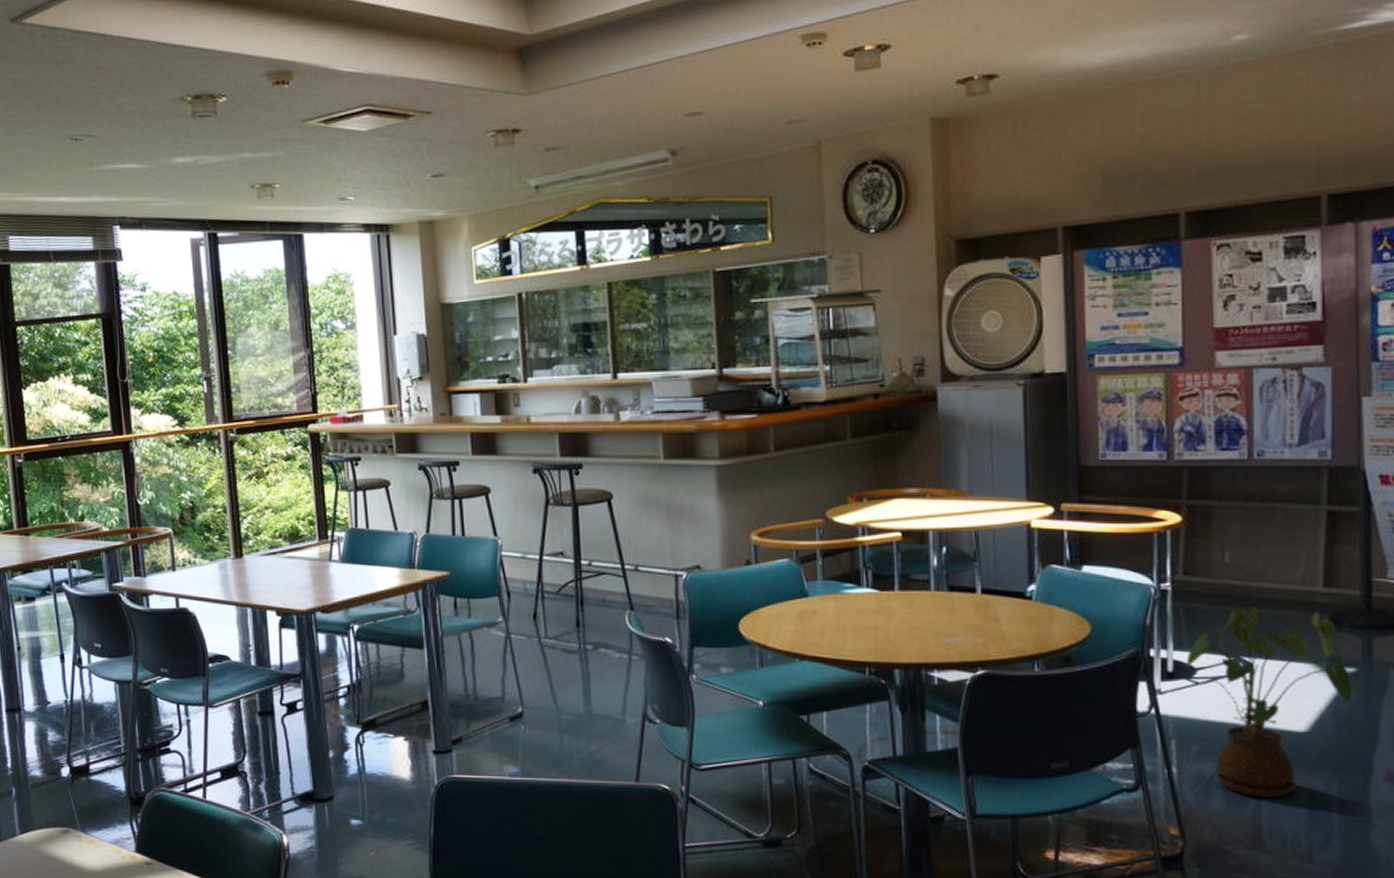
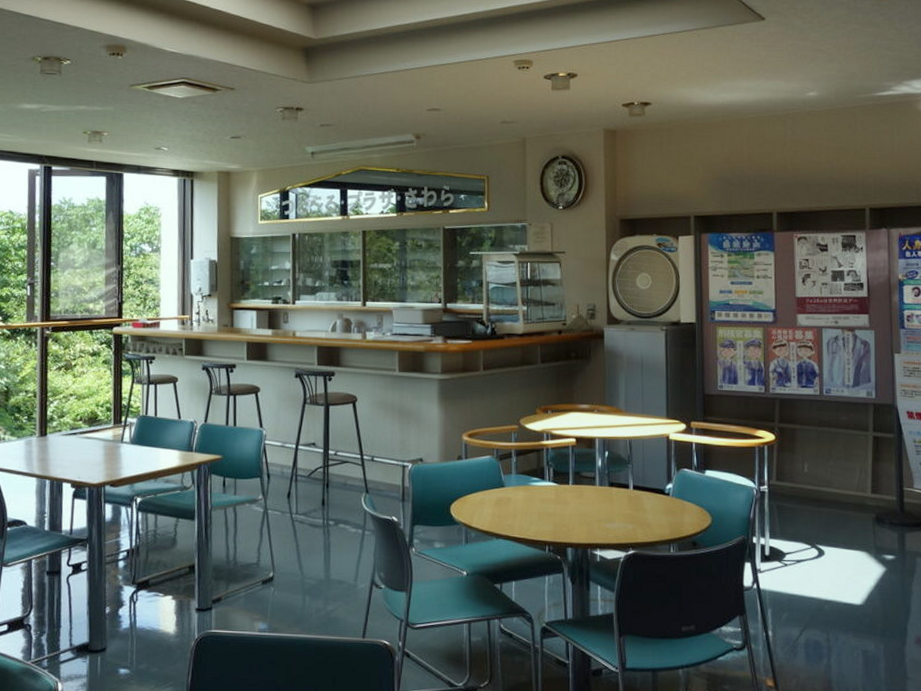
house plant: present [1184,606,1353,798] -> none [777,506,893,657]

